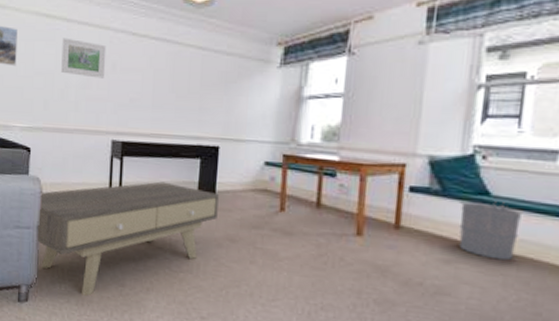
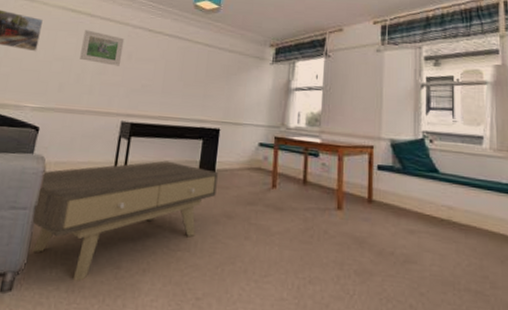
bucket: present [459,201,521,261] -> none [417,178,463,229]

